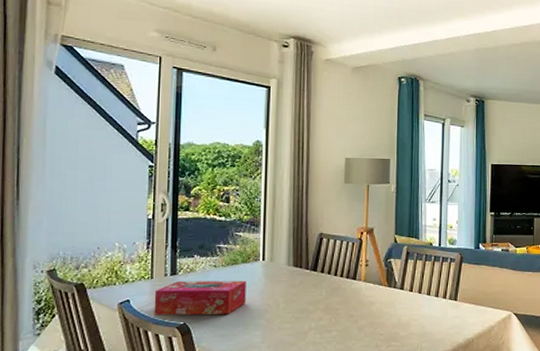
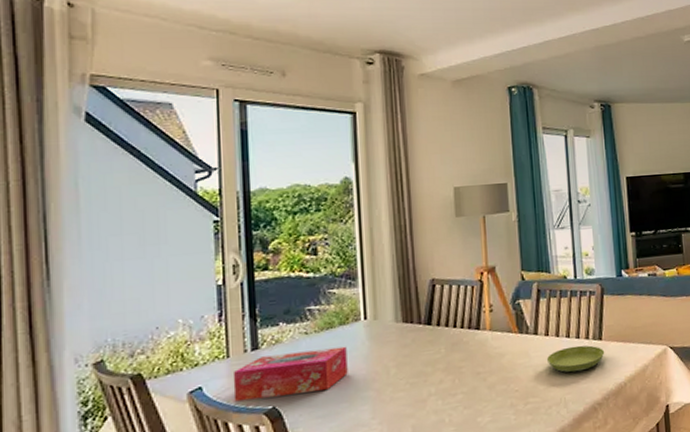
saucer: none [409,303,459,325] -> present [546,345,605,373]

